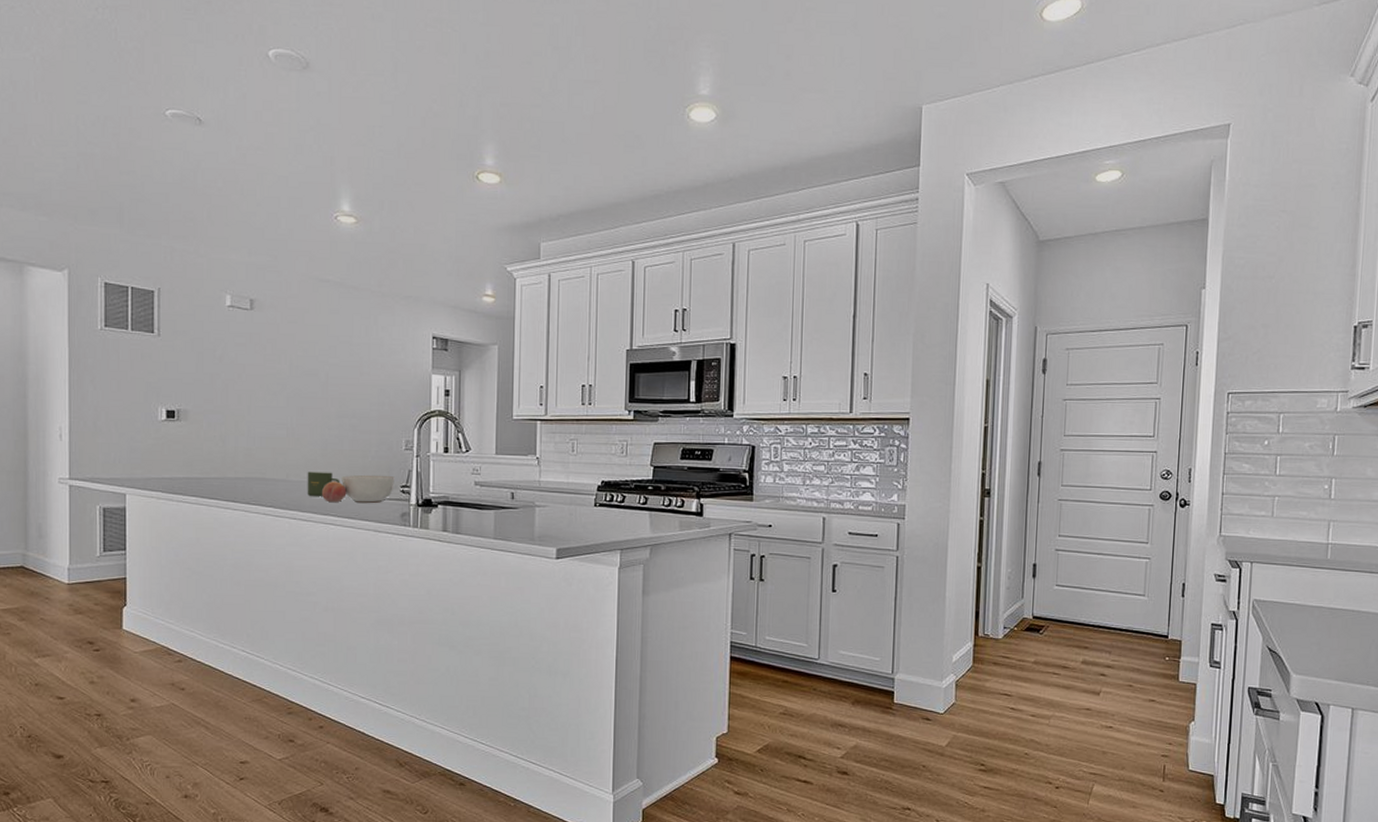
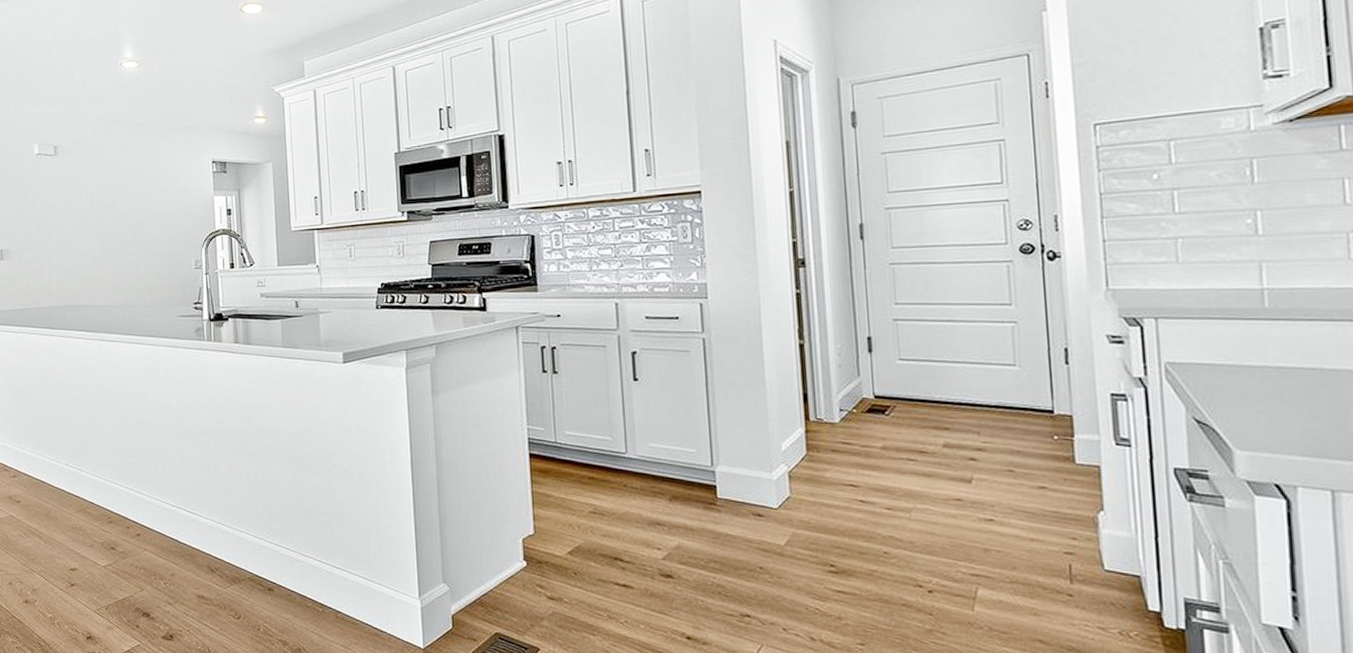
mug: present [307,471,340,497] -> none [111,295,140,320]
fruit: present [322,481,347,503] -> none [125,303,147,323]
bowl: present [342,474,395,504] -> none [141,294,188,322]

